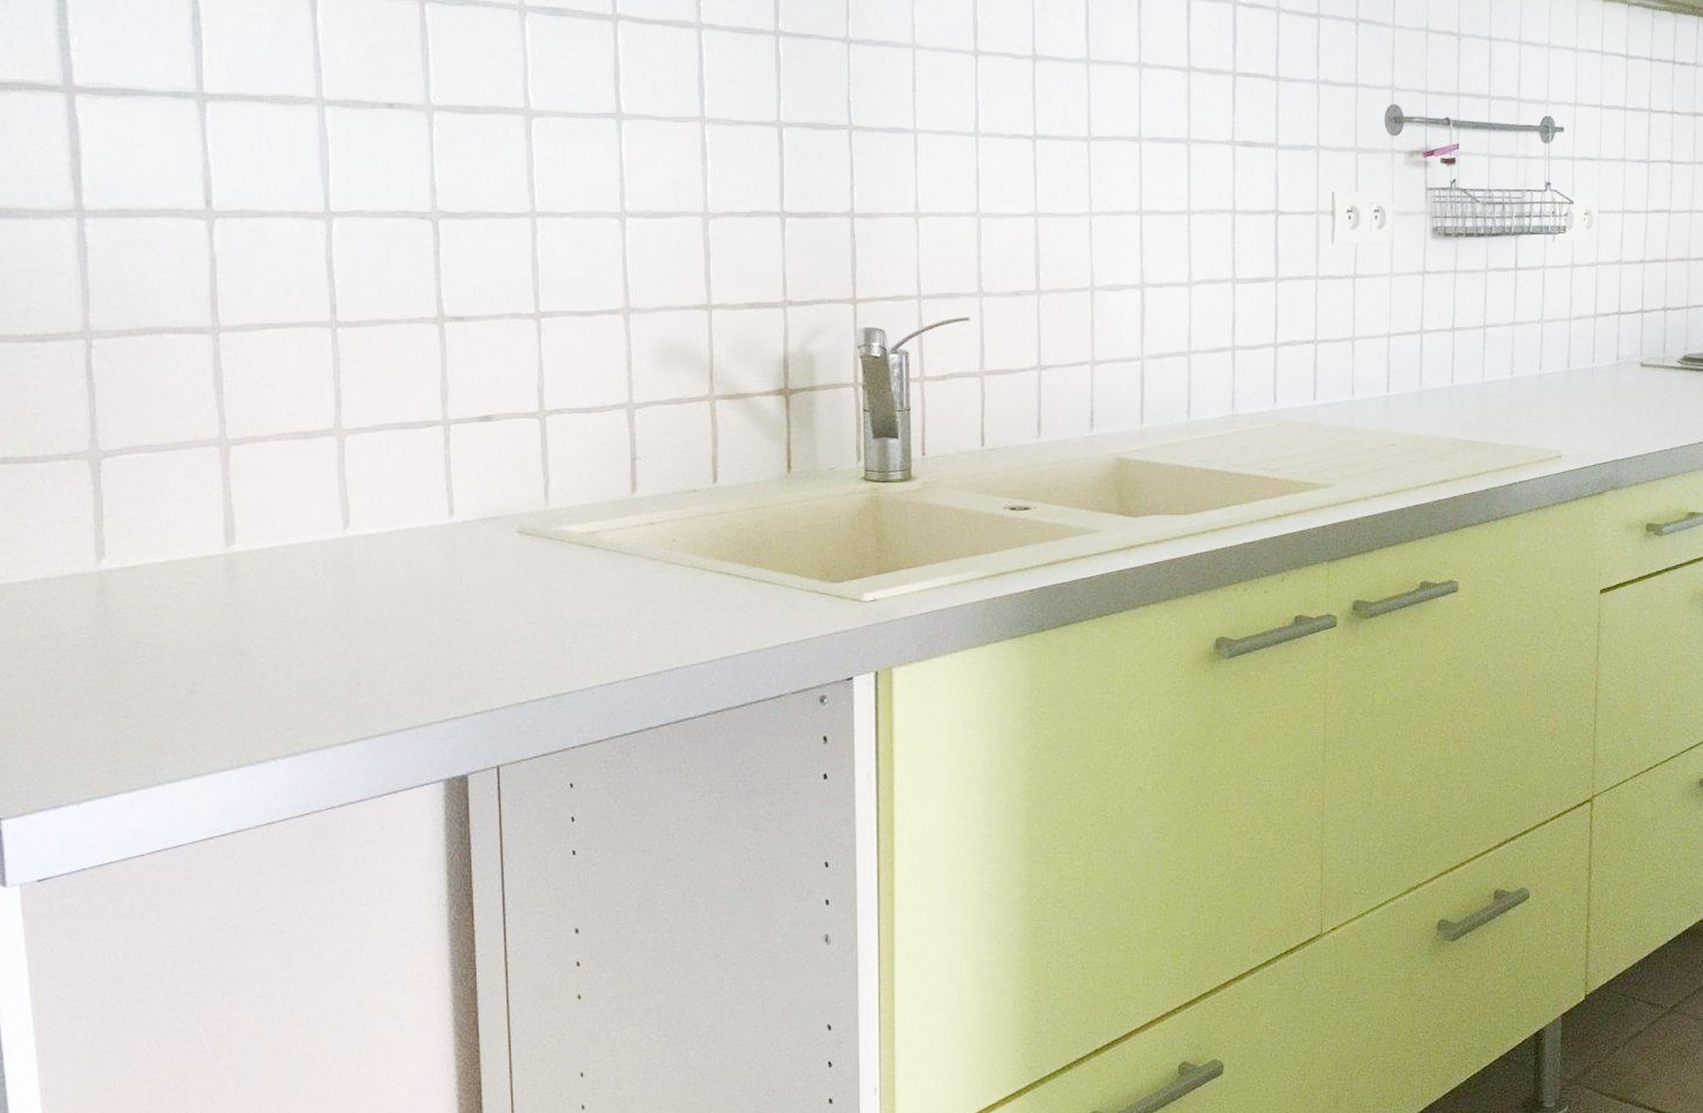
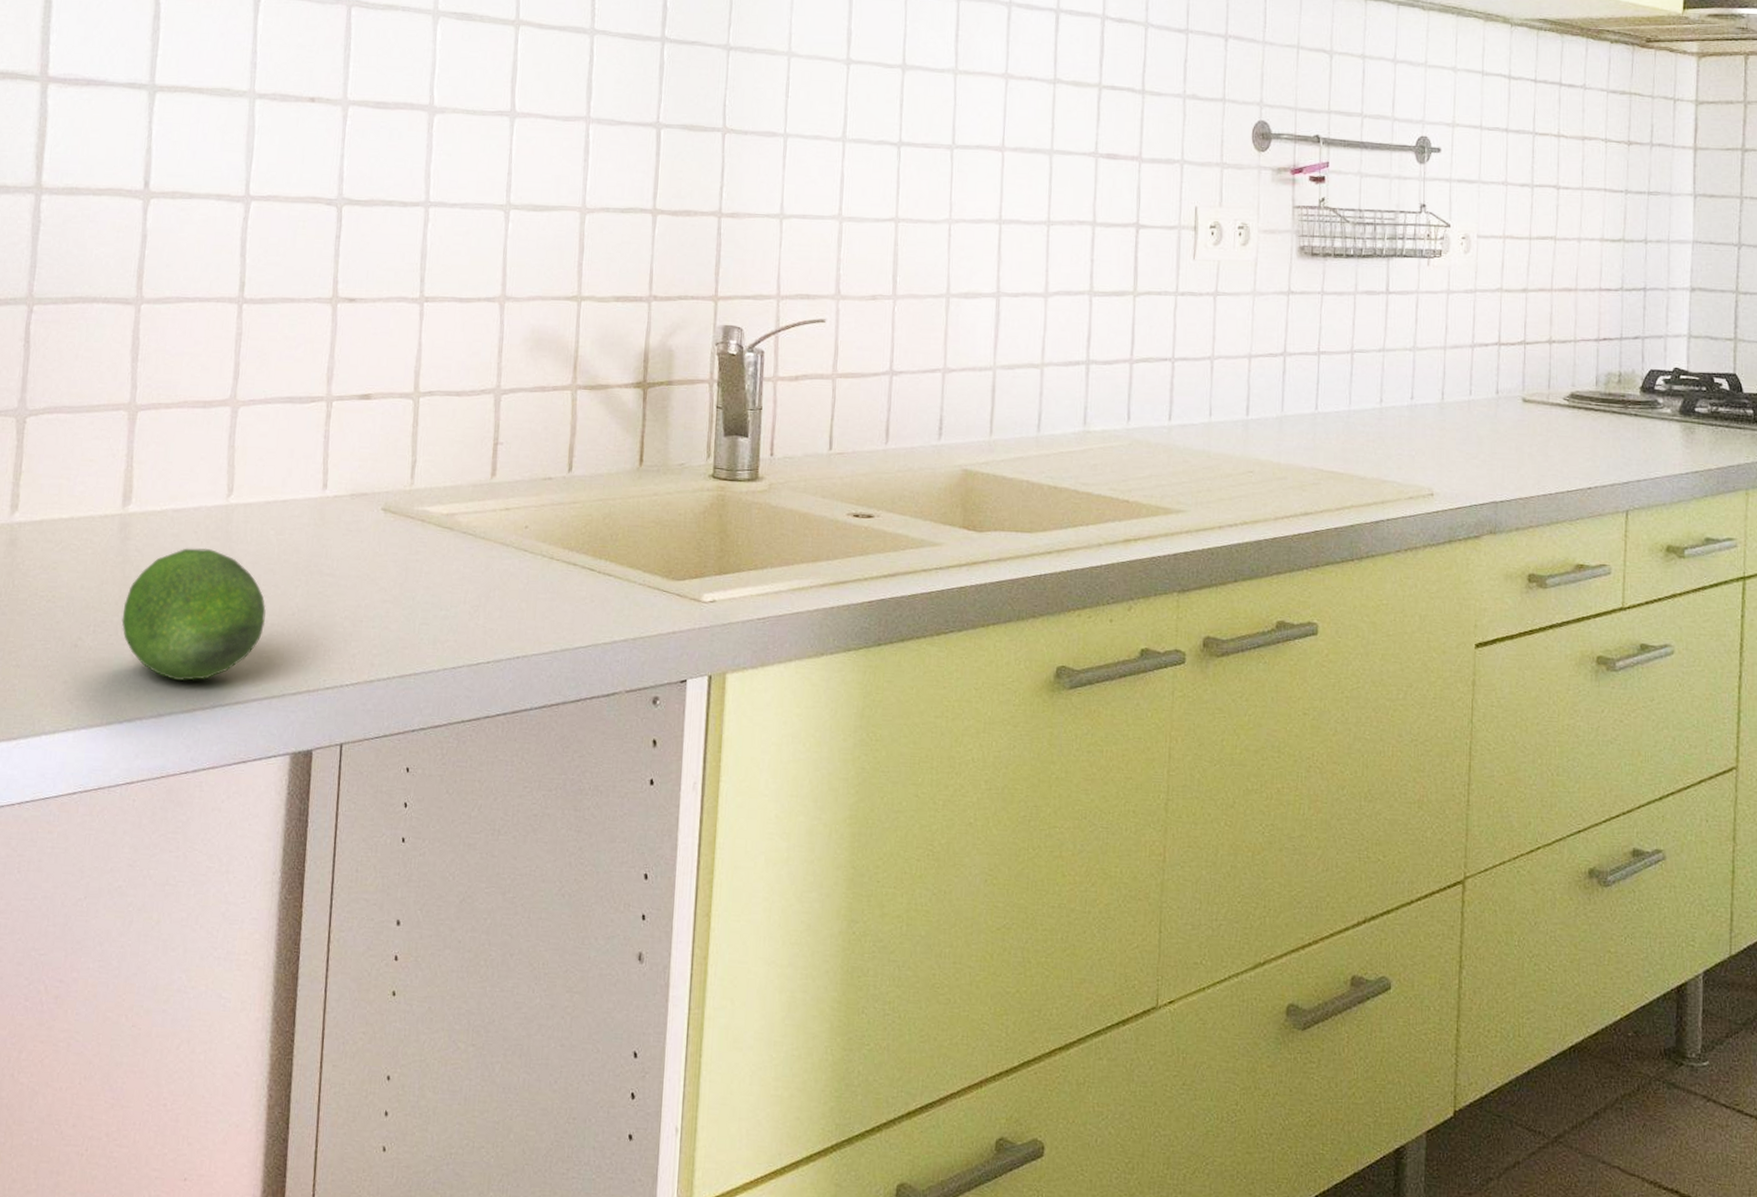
fruit: none [240,582,402,719] -> present [121,548,266,681]

